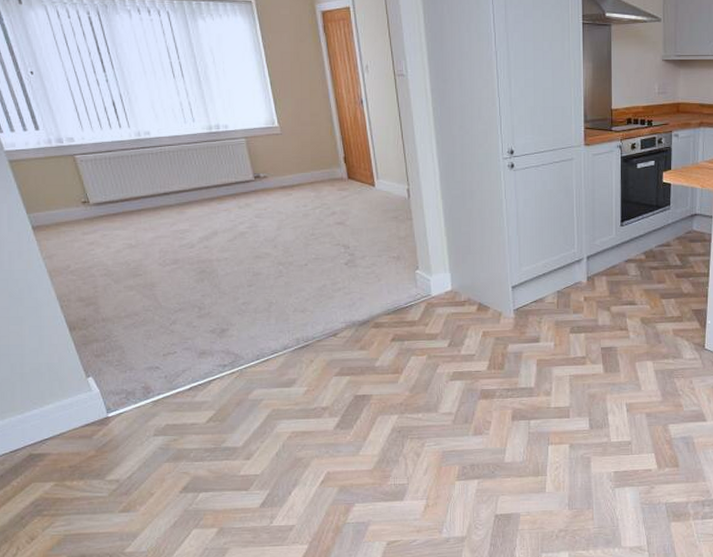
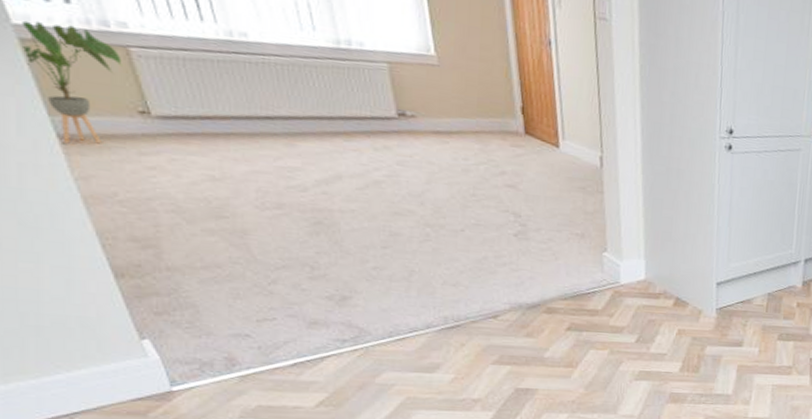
house plant: none [11,146,71,233] -> present [23,20,122,144]

